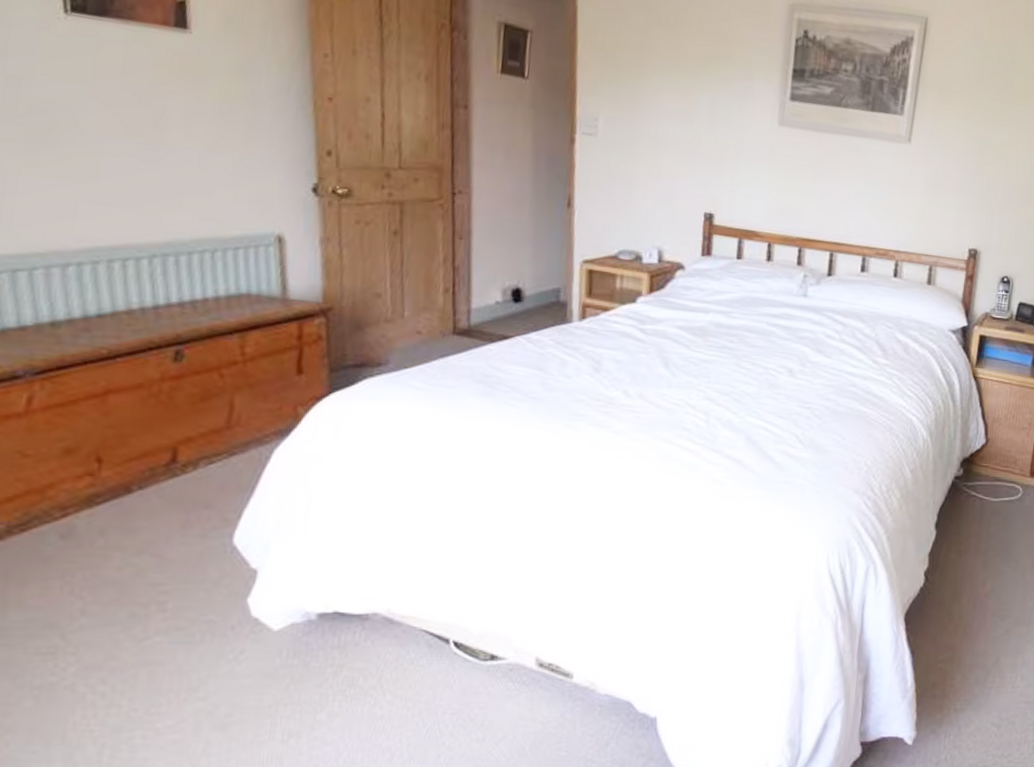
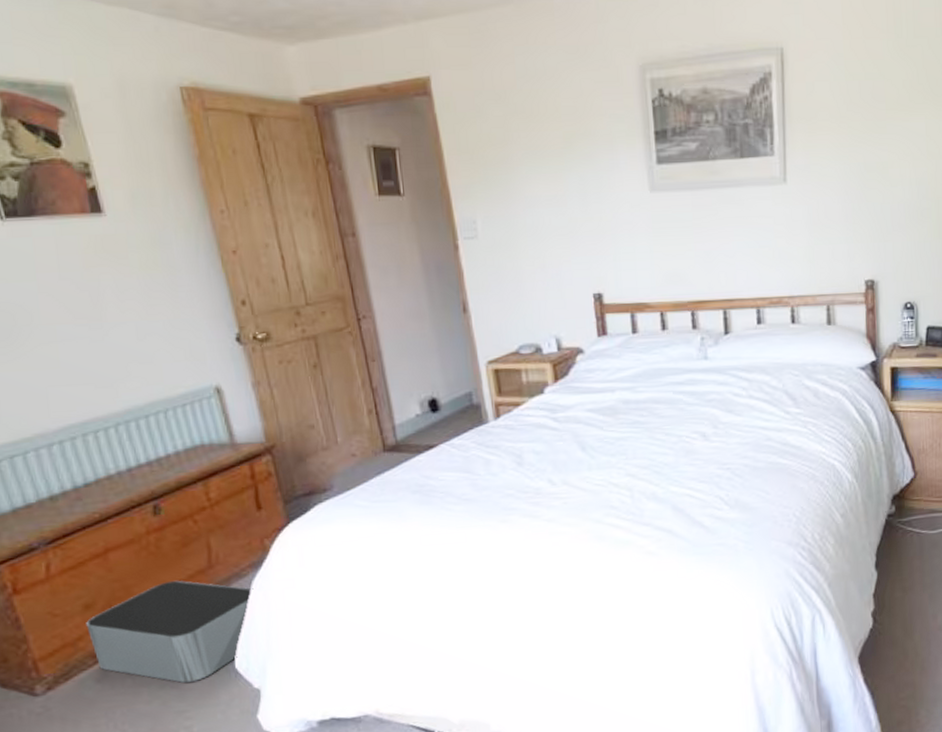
storage bin: none [62,436,274,553] -> present [86,580,254,684]

